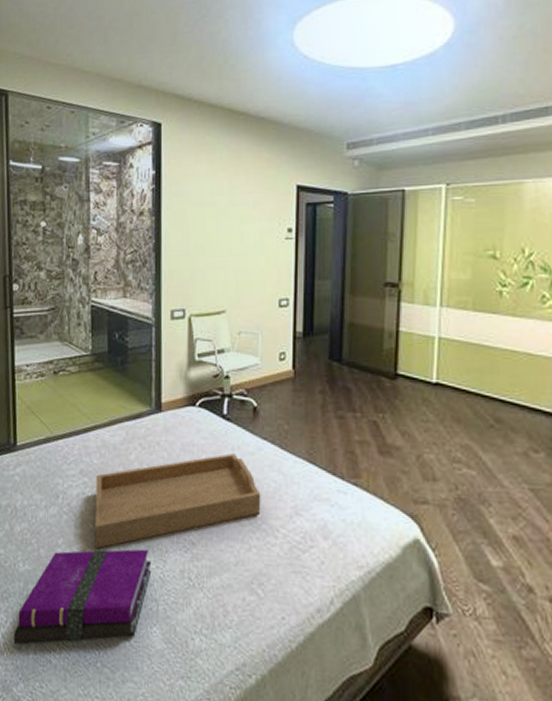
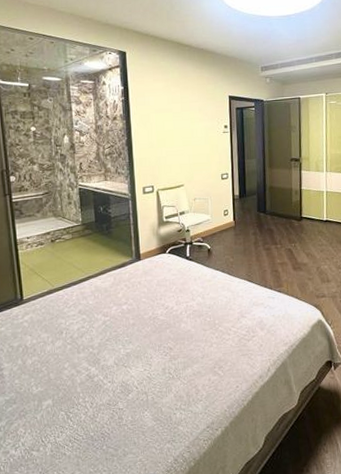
hardback book: present [13,549,152,644] -> none [32,358,141,447]
serving tray: present [95,453,261,549] -> none [92,282,218,366]

